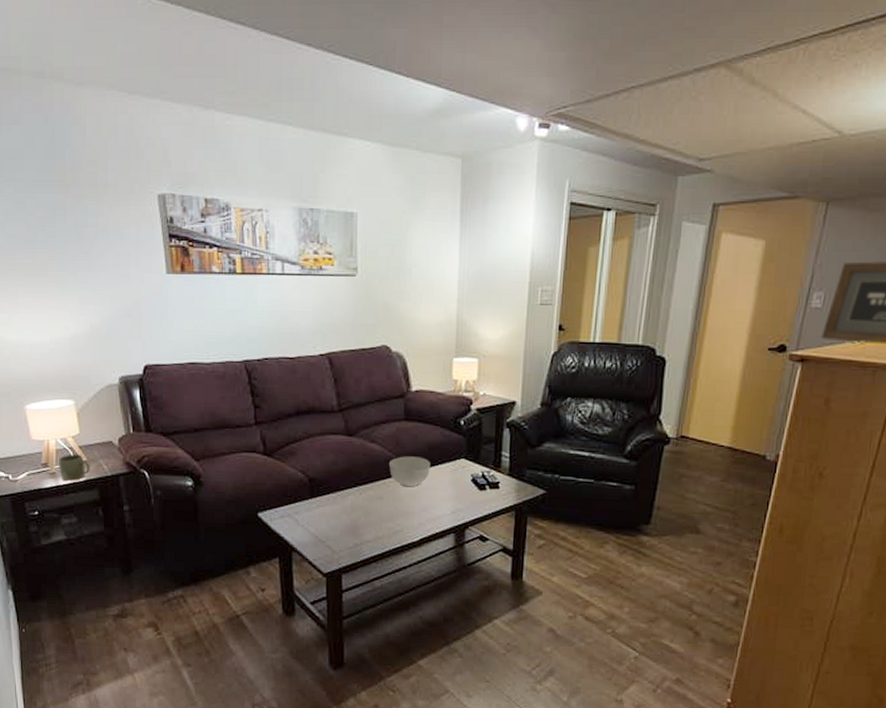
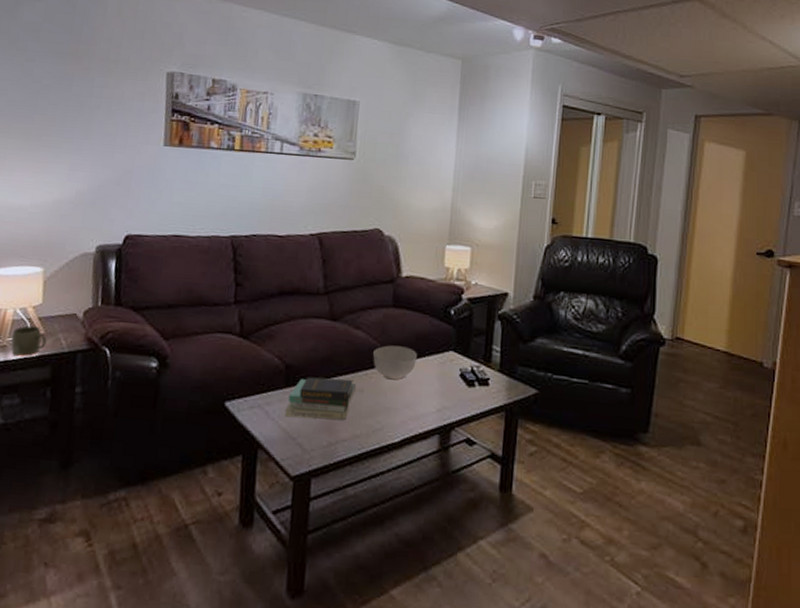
books: none [312,488,376,525] -> present [284,376,357,420]

